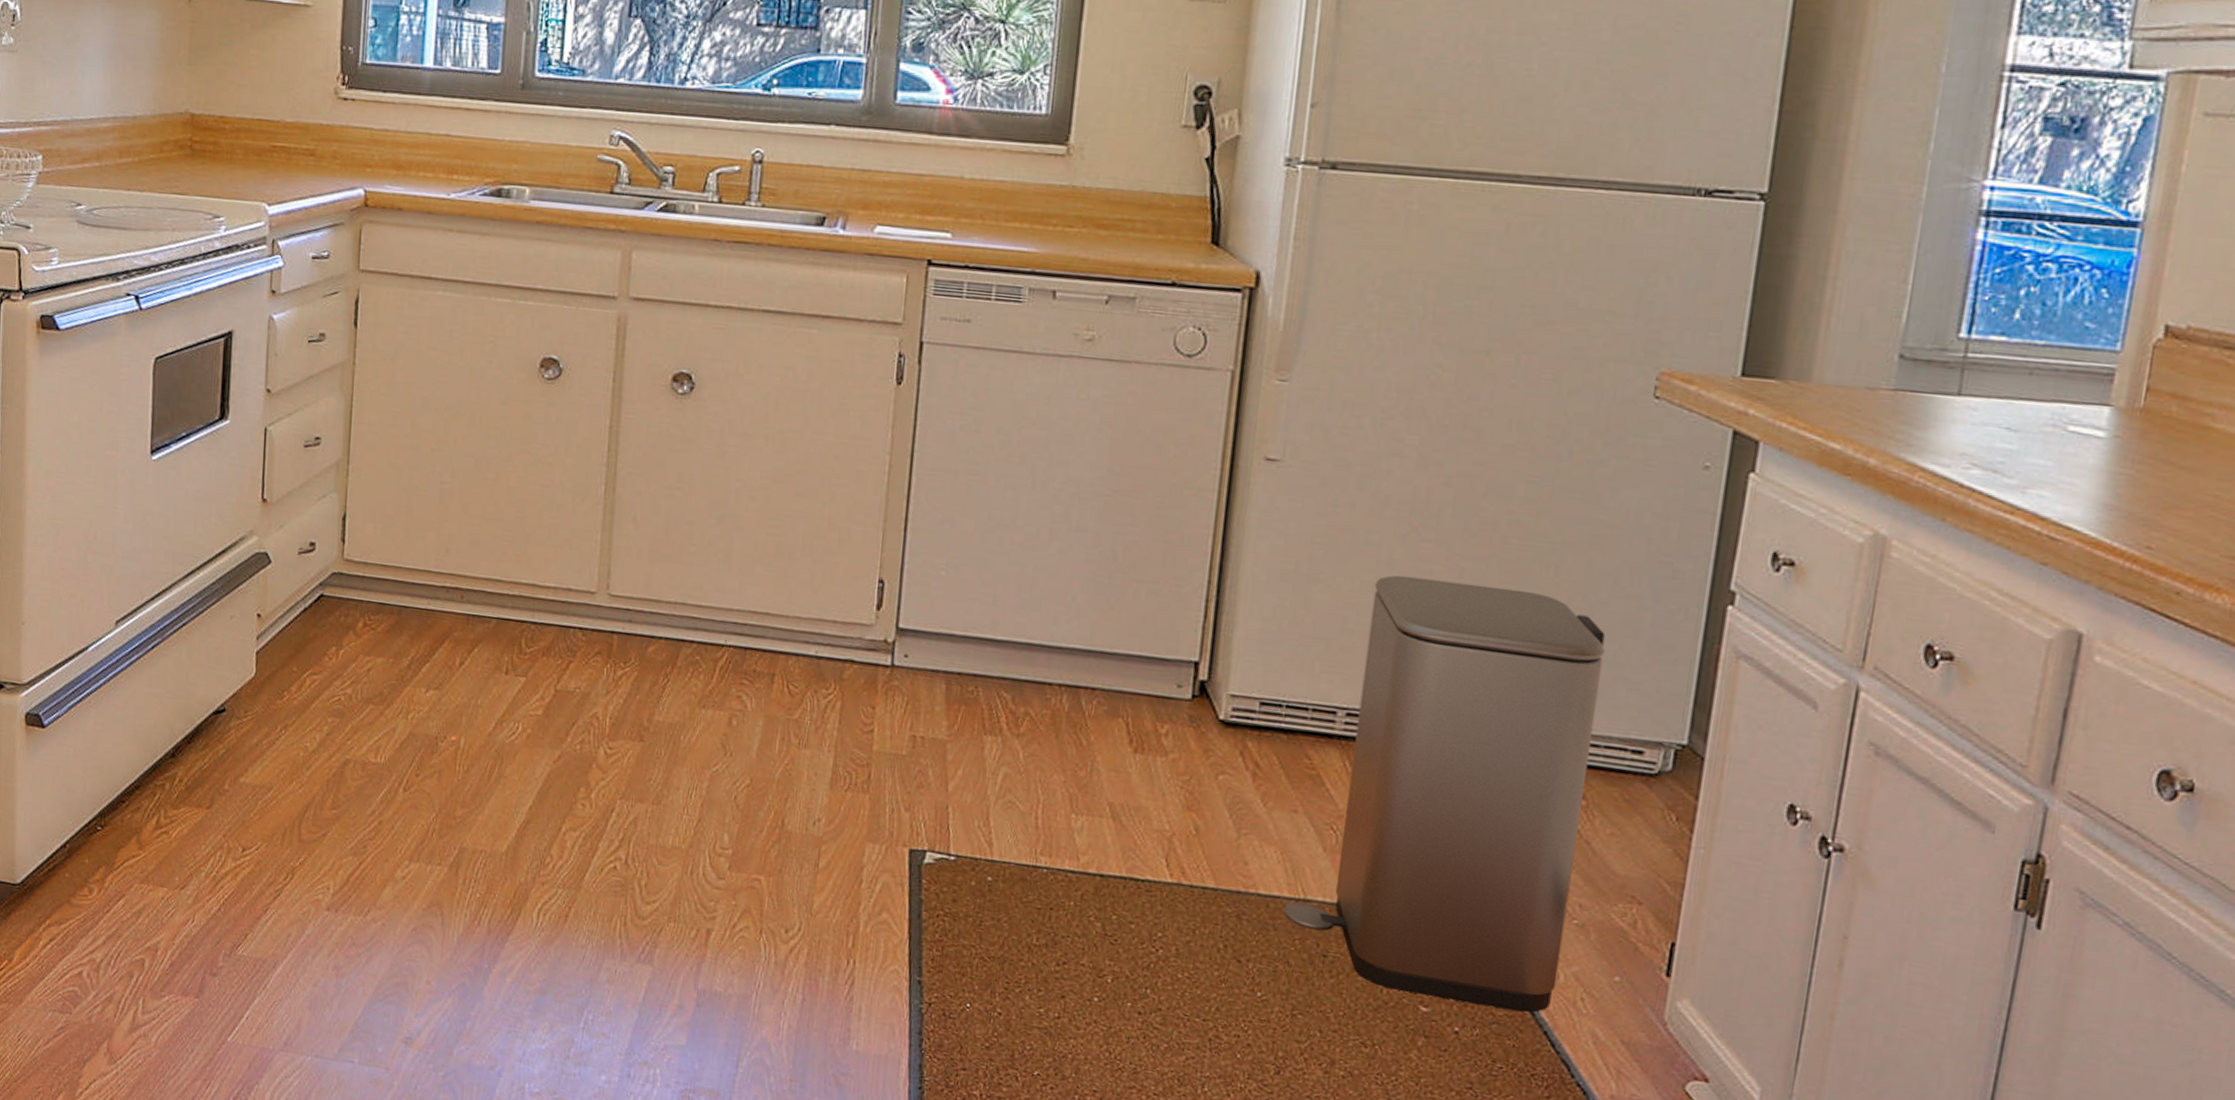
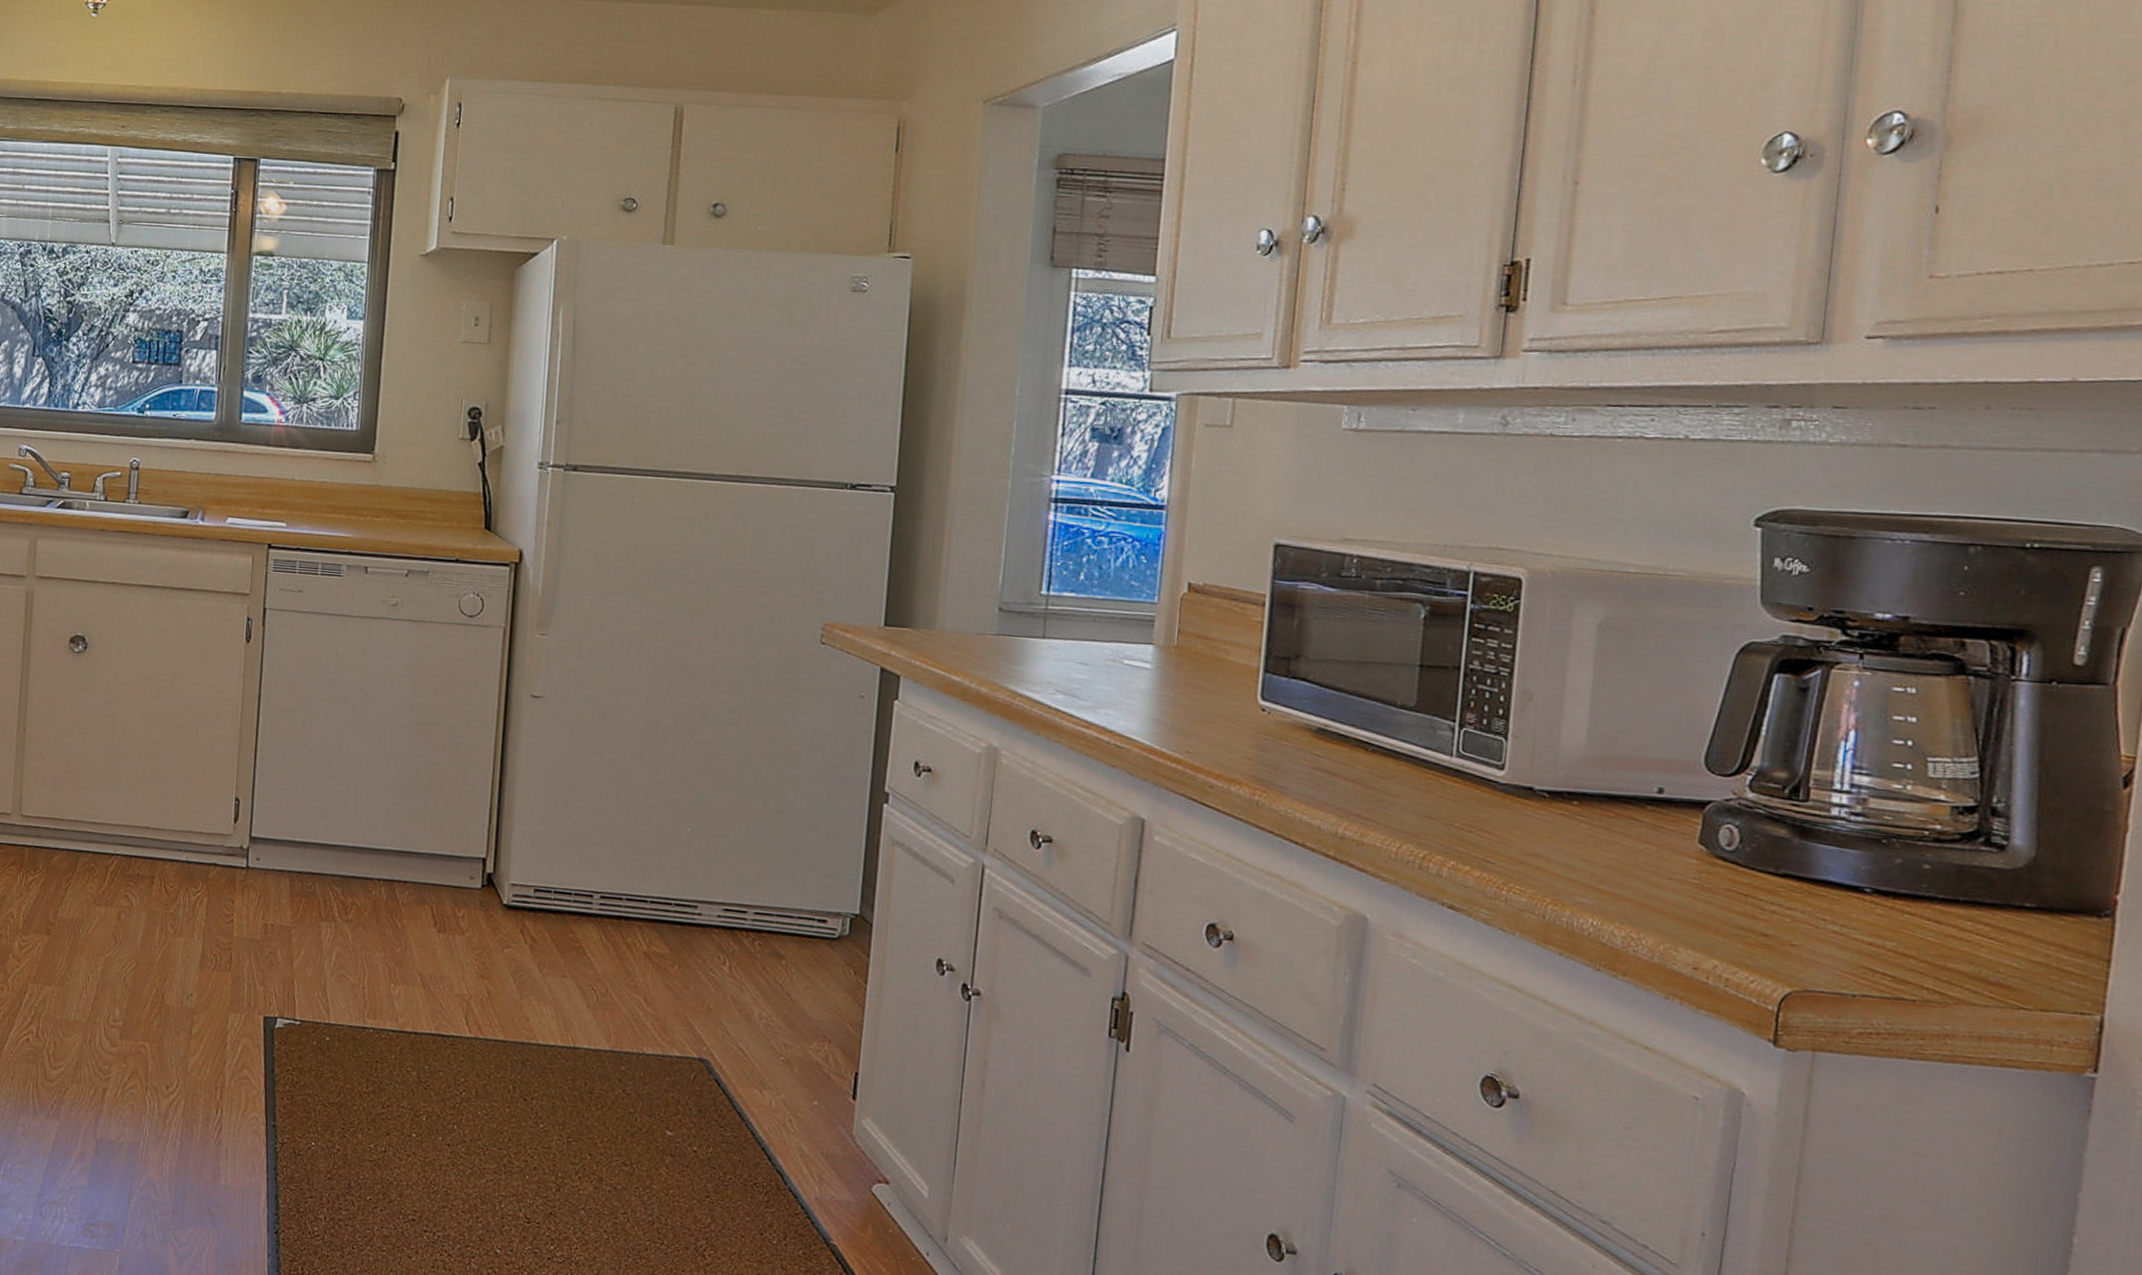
pedal bin: present [1284,575,1606,1012] -> none [558,785,794,1133]

